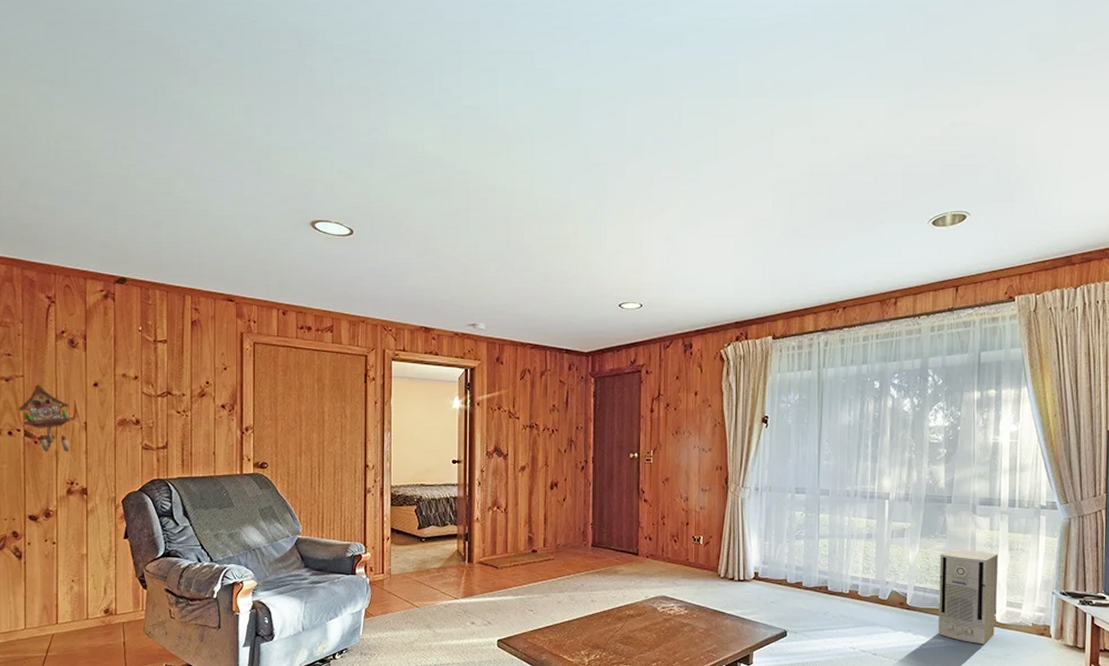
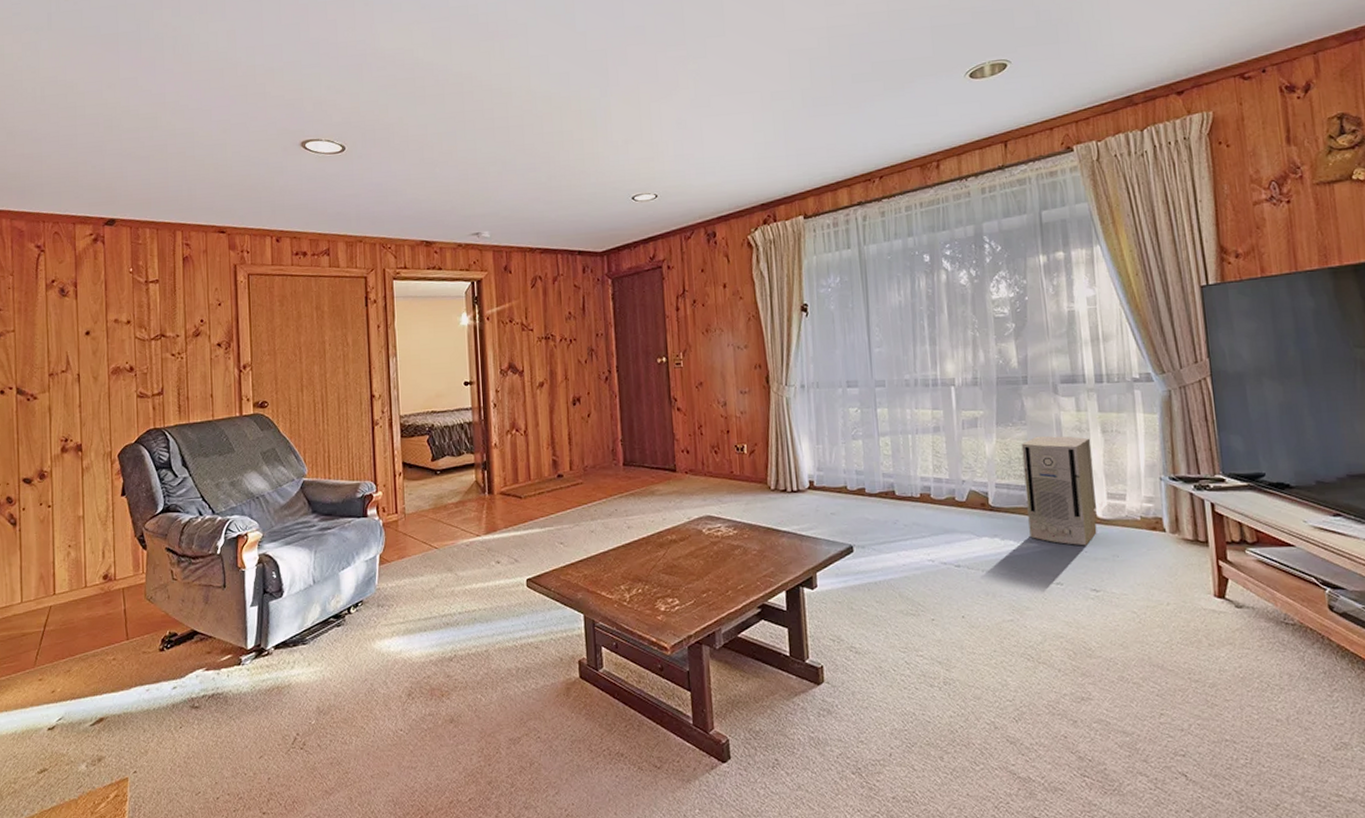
cuckoo clock: present [17,383,72,453] -> none [9,337,65,409]

